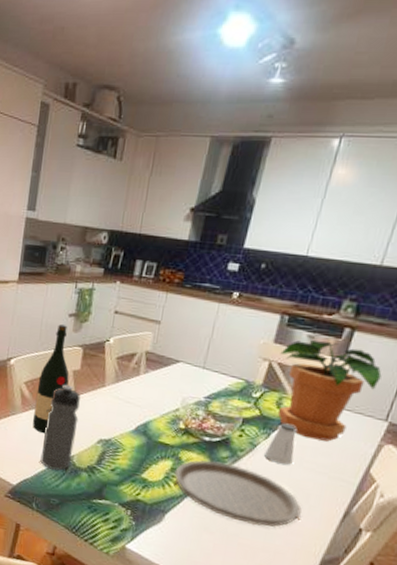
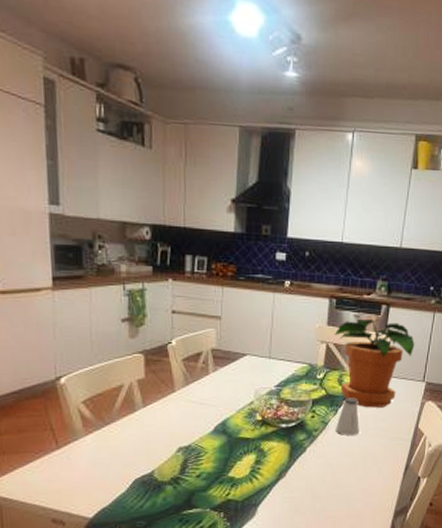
wine bottle: present [33,324,69,434] -> none [98,332,134,454]
water bottle: present [40,384,82,471] -> none [116,396,153,491]
plate: present [174,460,302,527] -> none [259,444,373,497]

